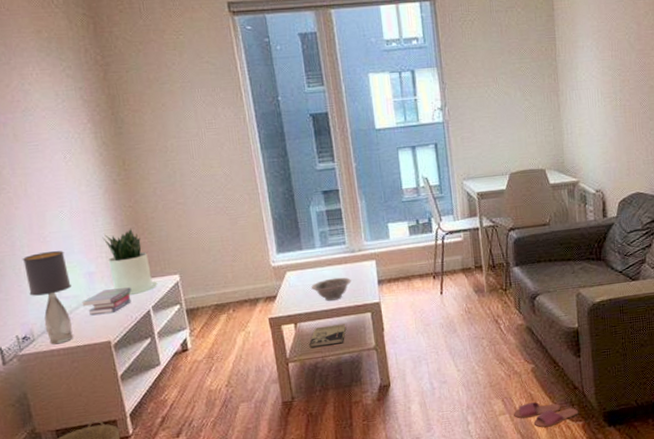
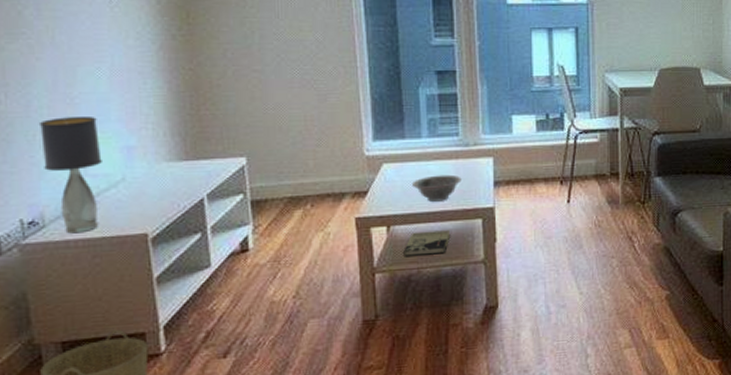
books: present [81,287,132,316] -> none [114,168,182,201]
planter: present [102,228,158,296] -> none [150,96,217,179]
slippers: present [514,402,579,428] -> none [641,335,716,365]

